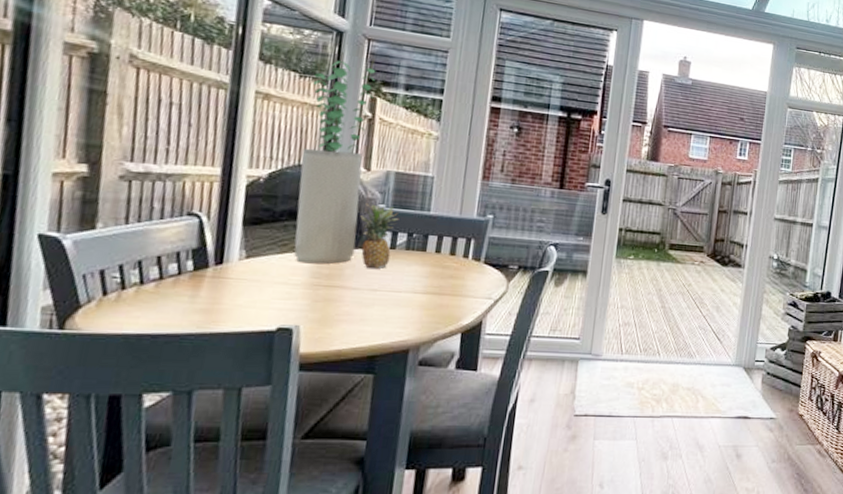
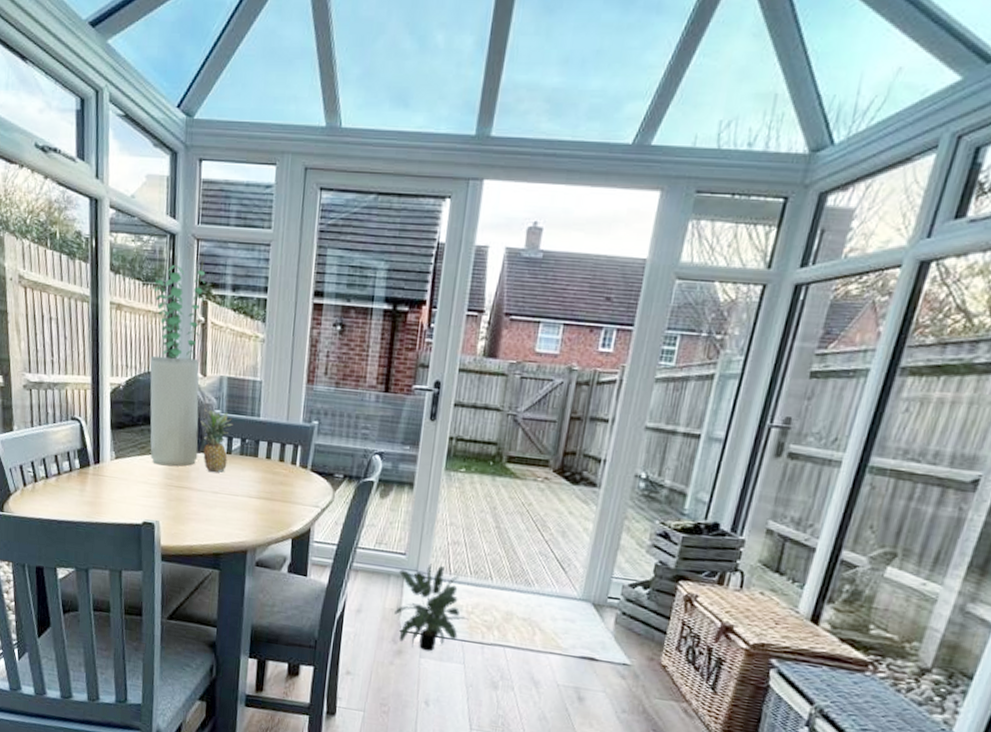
potted plant: none [569,346,640,432] -> present [394,563,469,651]

